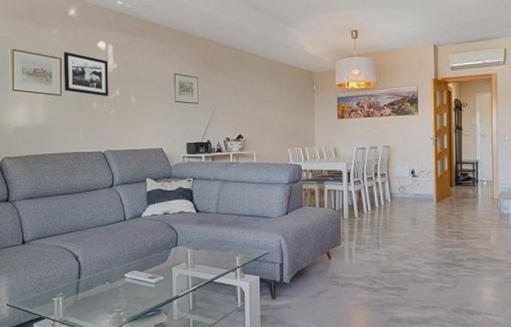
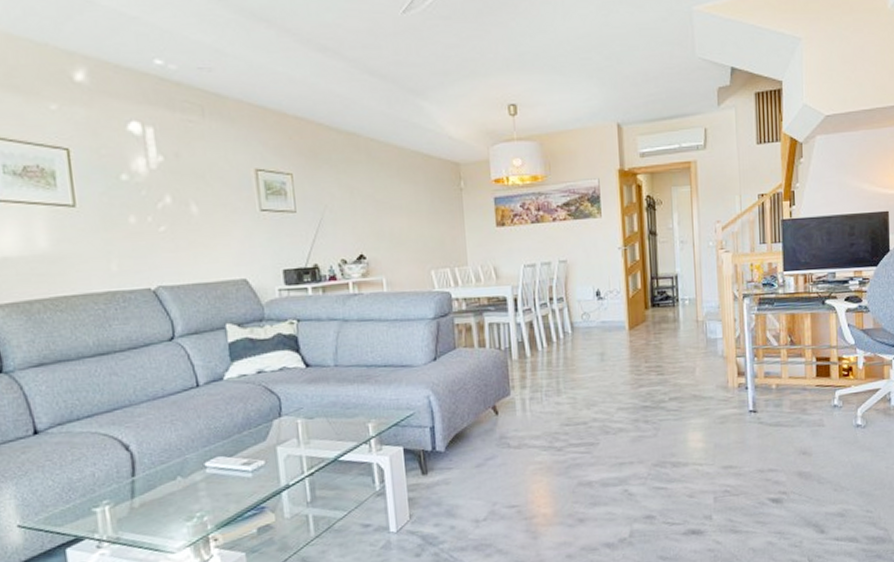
picture frame: present [63,51,108,96] -> none [71,137,153,206]

